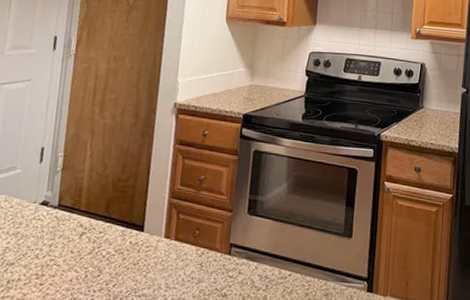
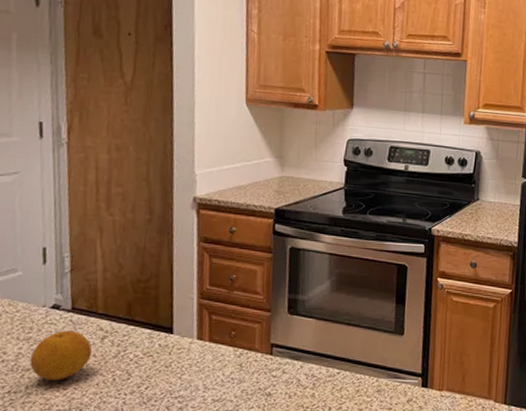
fruit: none [14,226,71,276] -> present [29,330,92,381]

